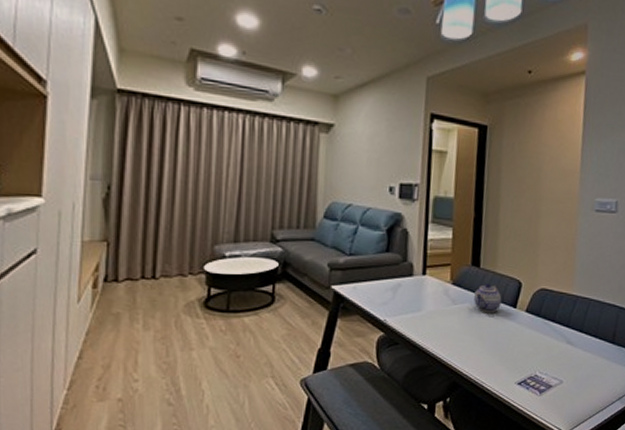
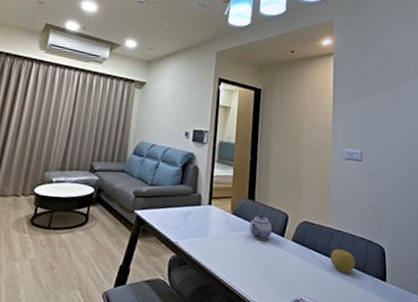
fruit: none [572,318,603,345] -> present [330,249,355,273]

